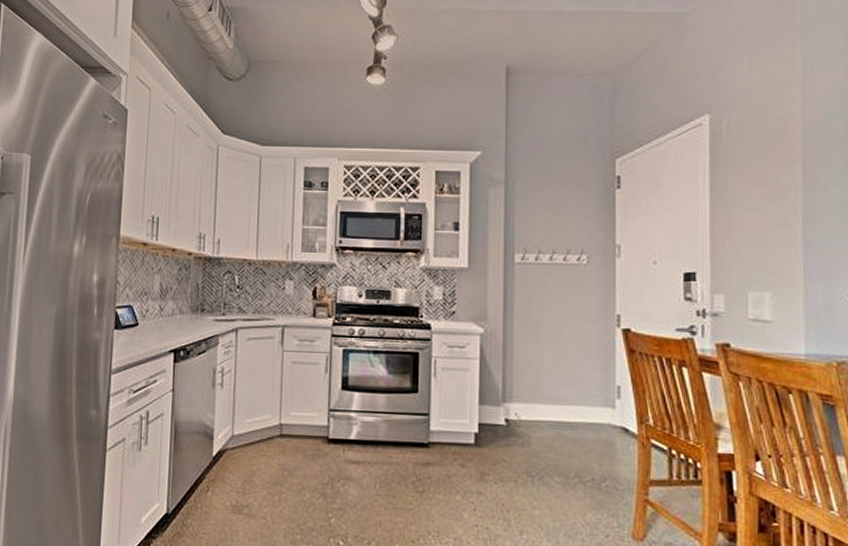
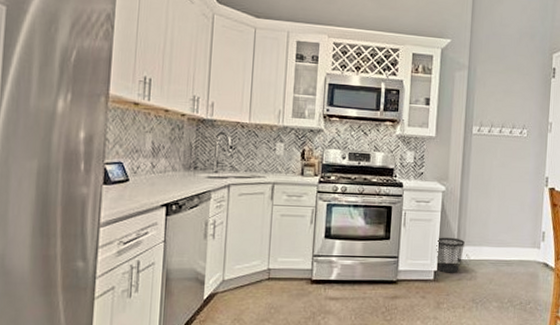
wastebasket: none [476,390,512,437] -> present [436,237,465,273]

